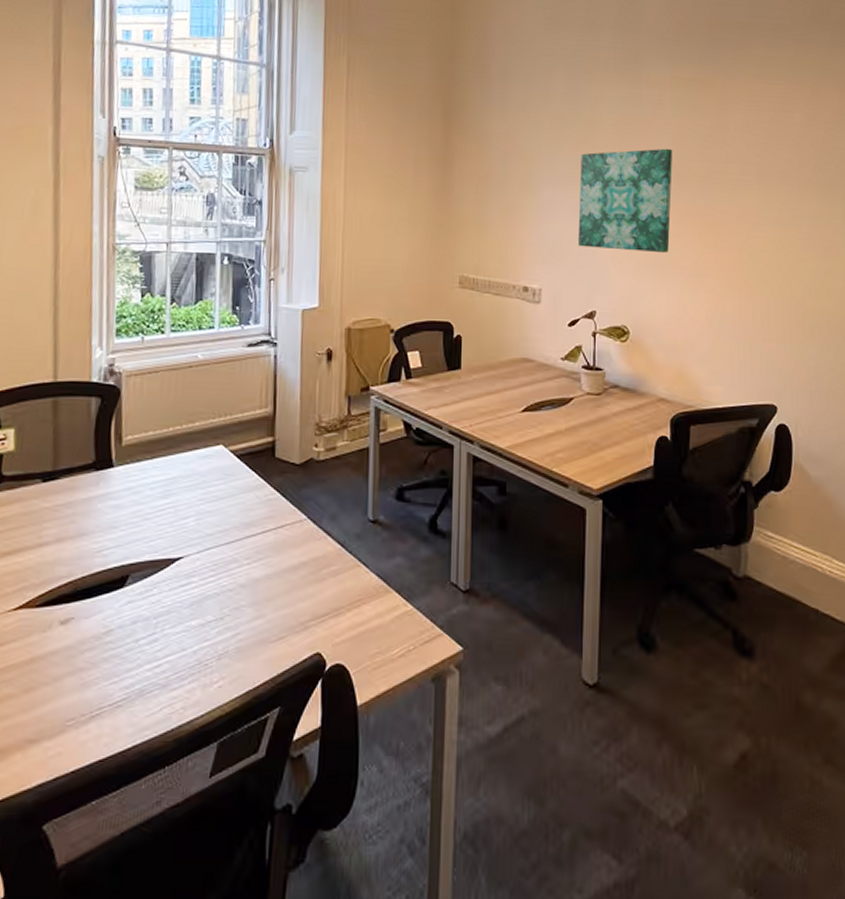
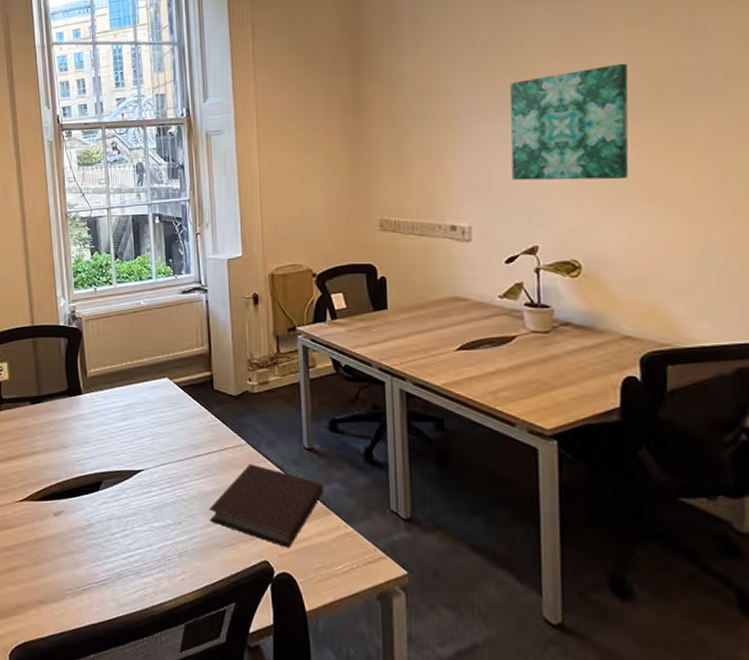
notebook: none [257,542,386,635] -> present [209,464,324,548]

